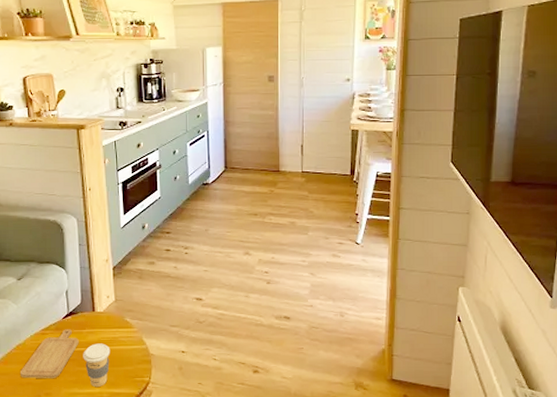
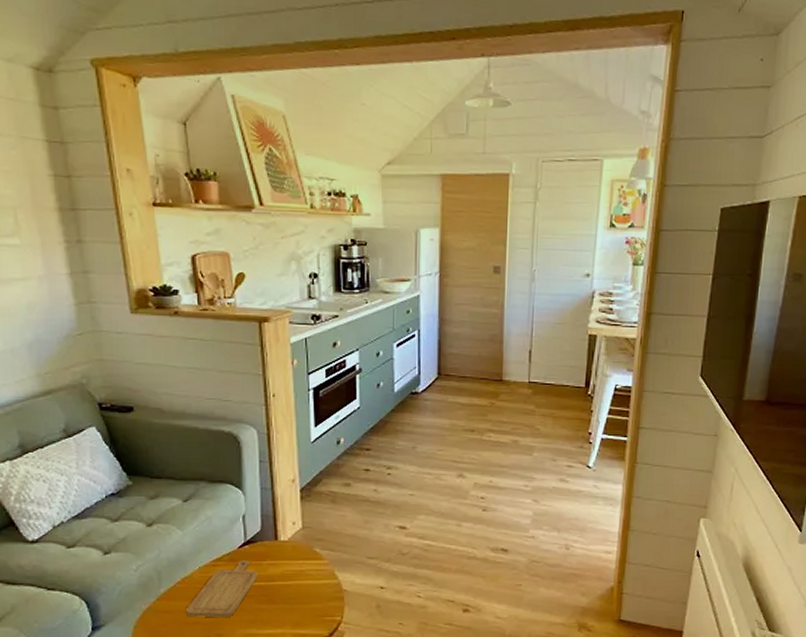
coffee cup: present [83,343,111,388] -> none [262,577,296,628]

